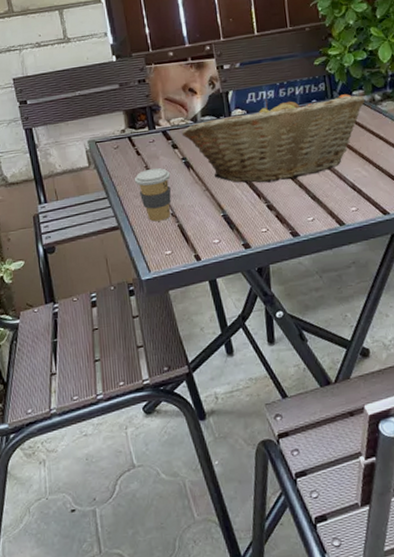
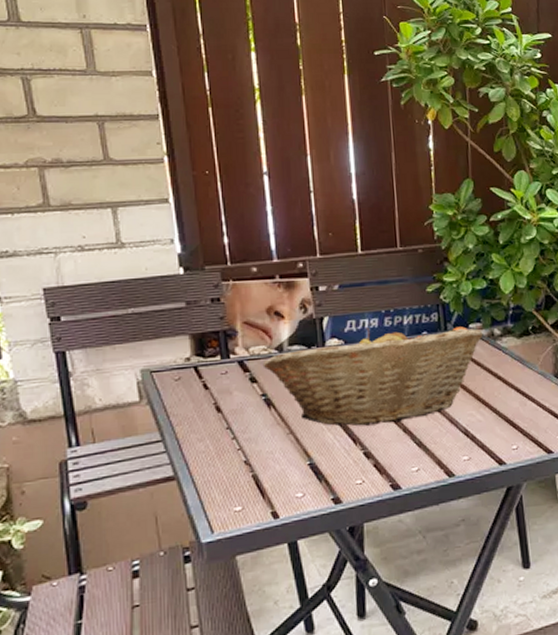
coffee cup: present [134,168,171,222] -> none [198,405,246,471]

